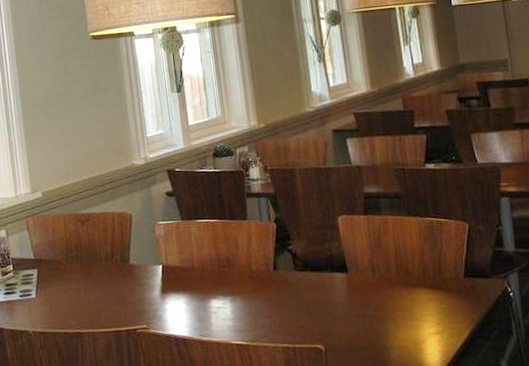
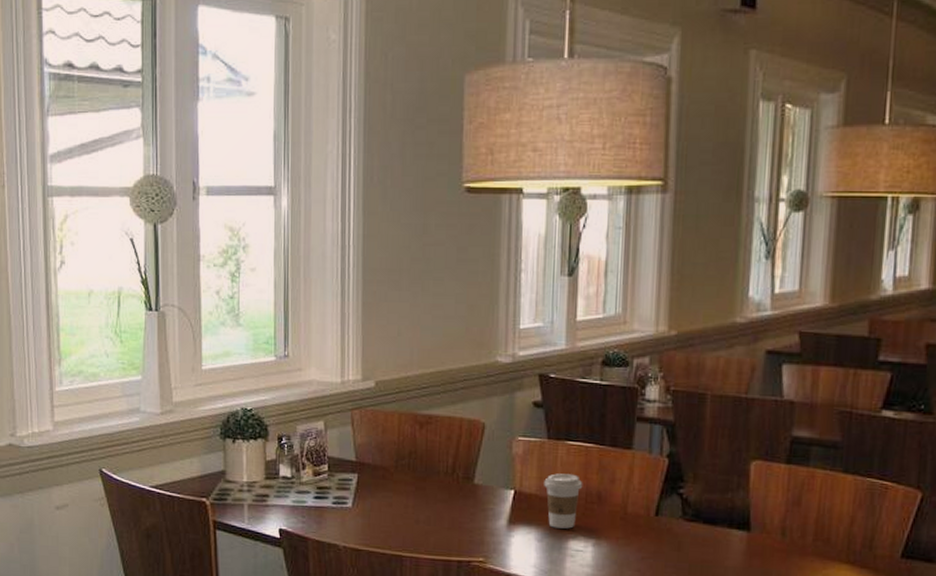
coffee cup: none [184,246,215,292] -> present [544,473,583,529]

